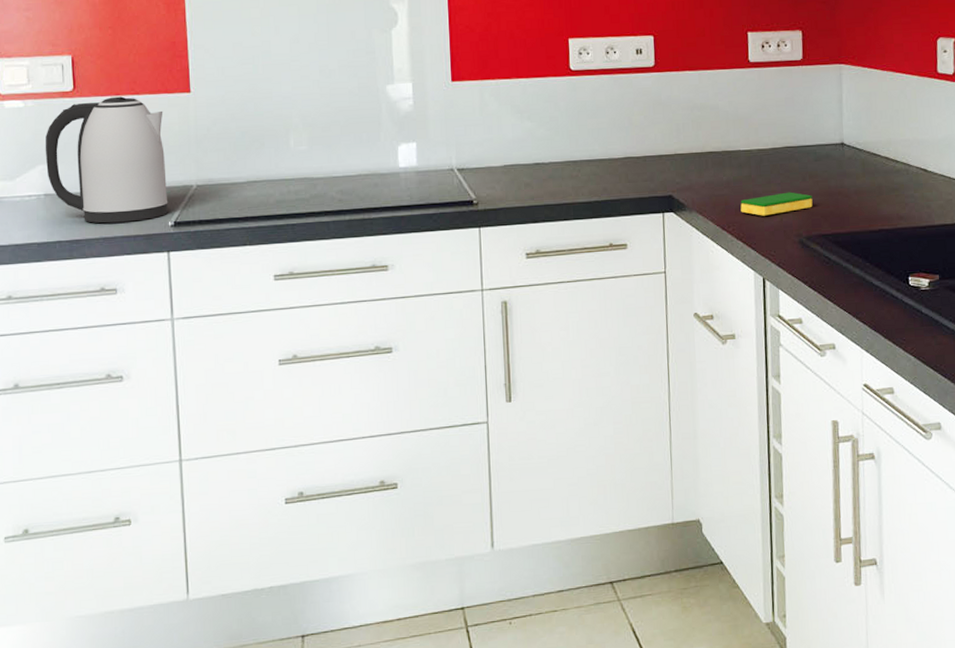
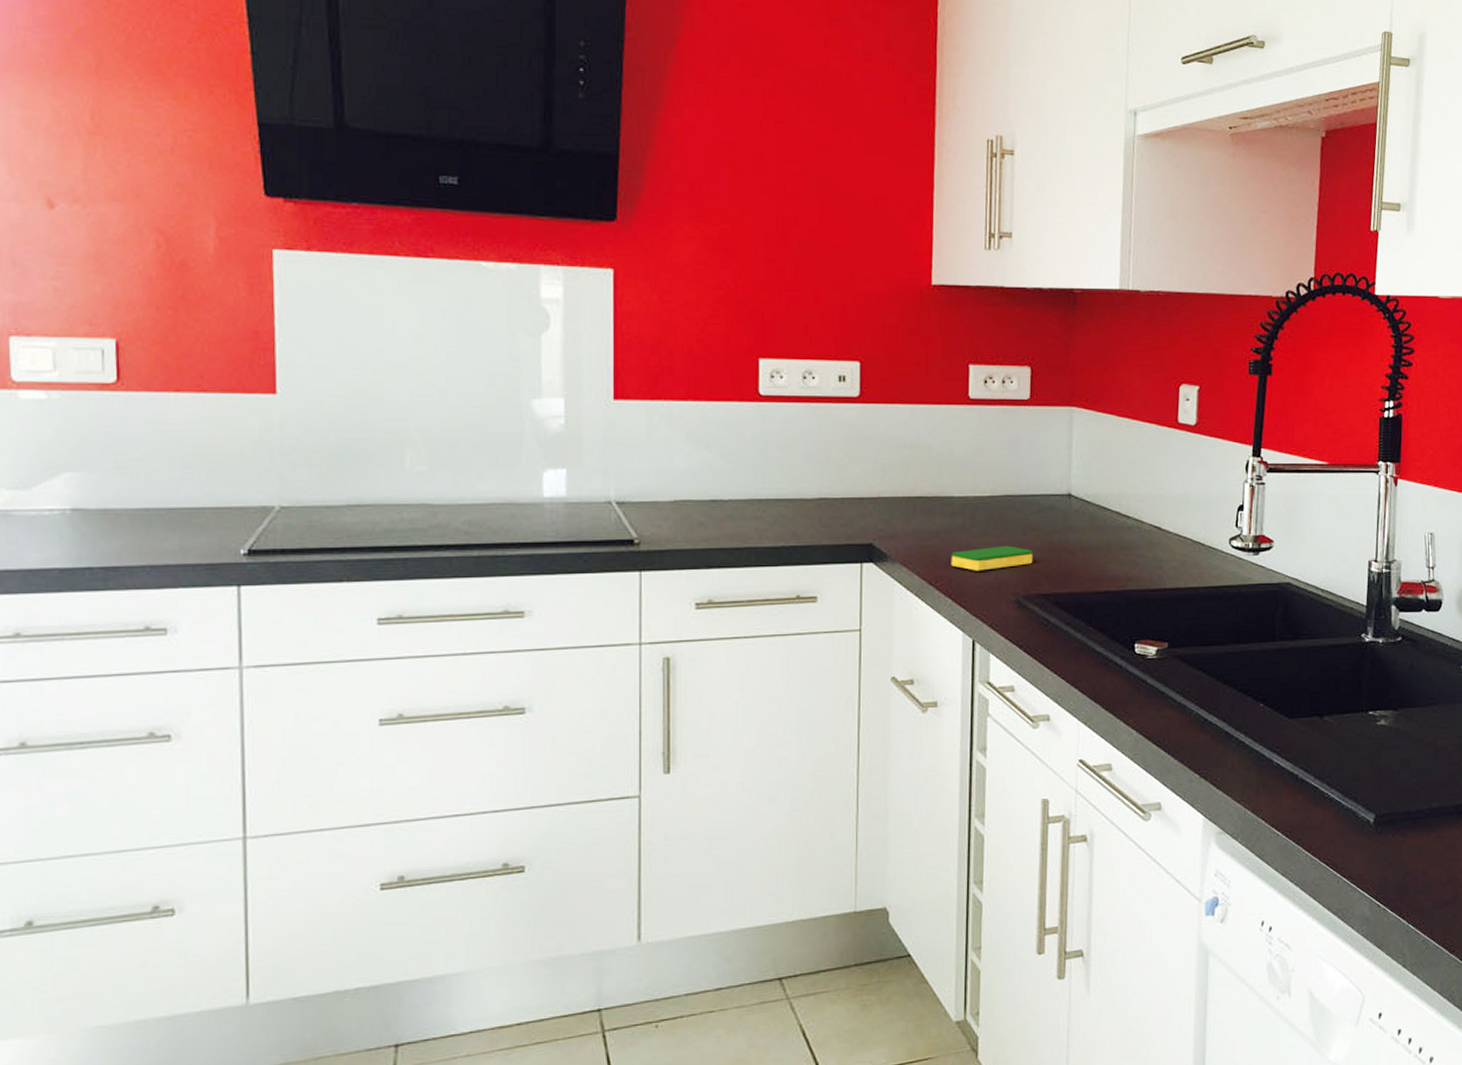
kettle: present [45,96,169,224] -> none [74,393,241,548]

